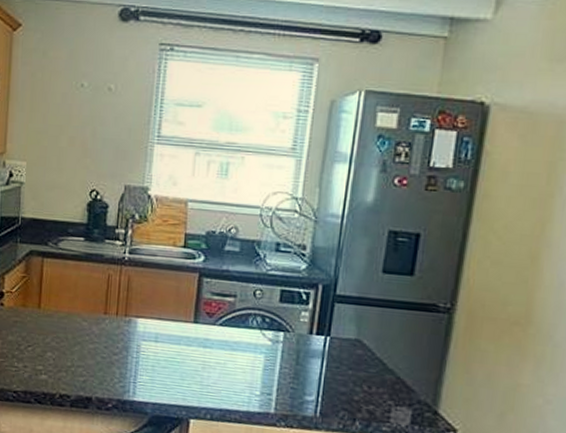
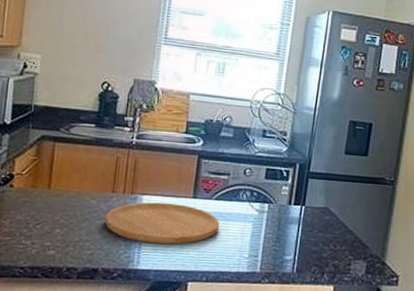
cutting board: none [97,326,226,376] -> present [105,202,220,245]

